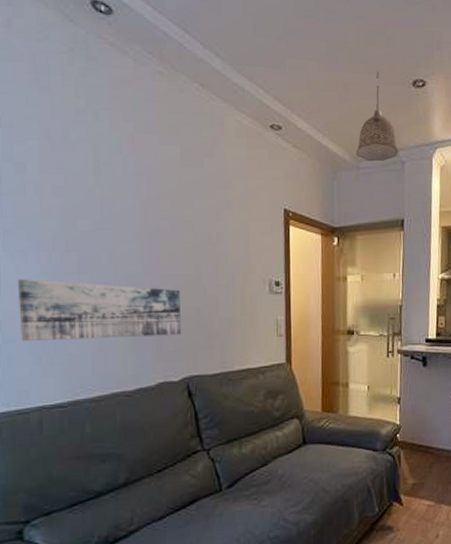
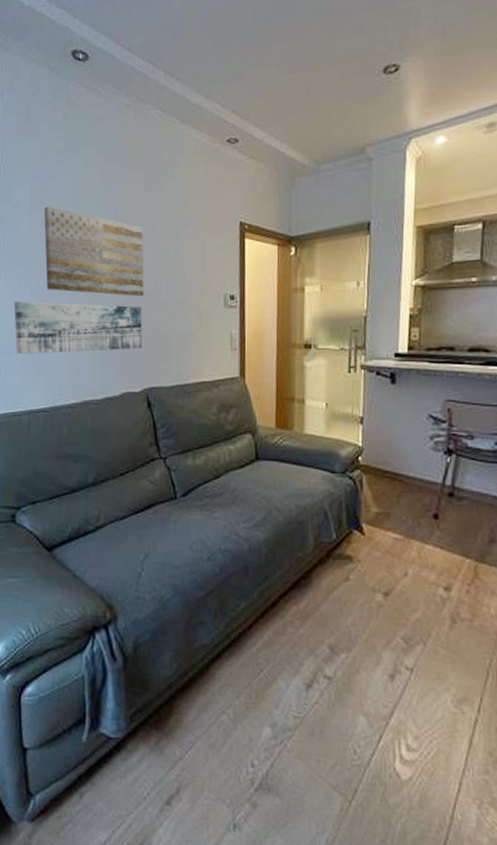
wall art: none [57,172,182,280] -> present [44,206,144,297]
pendant lamp: present [356,71,398,162] -> none [316,64,364,163]

